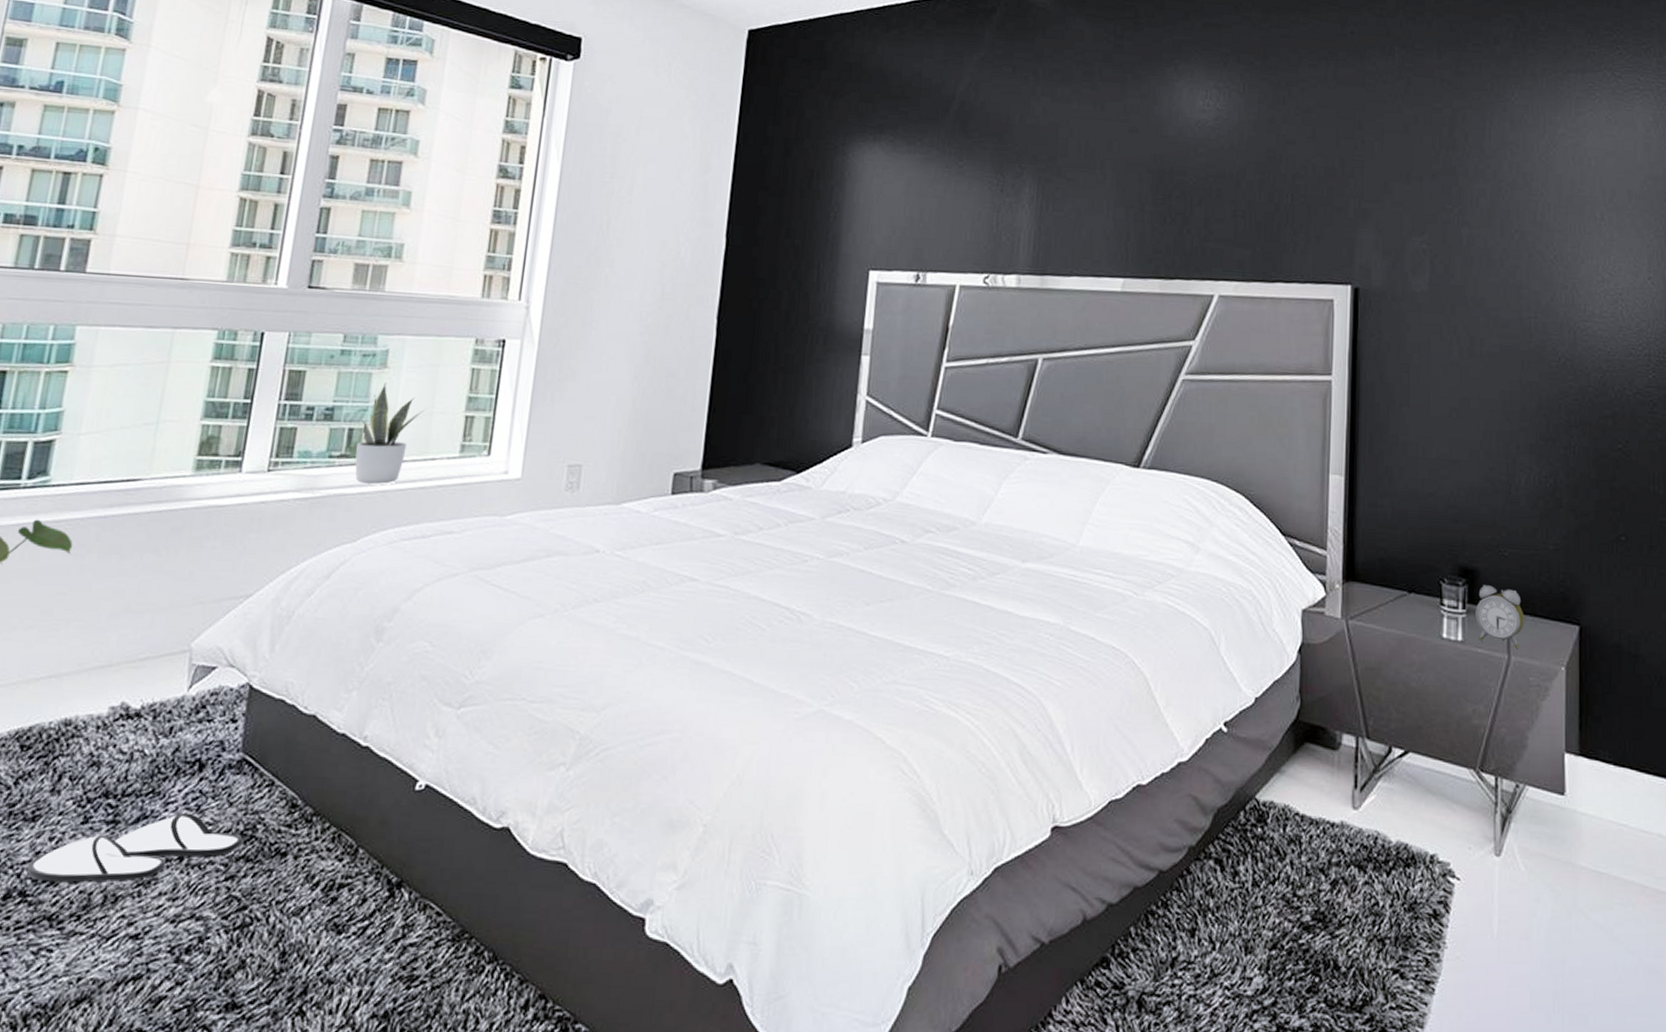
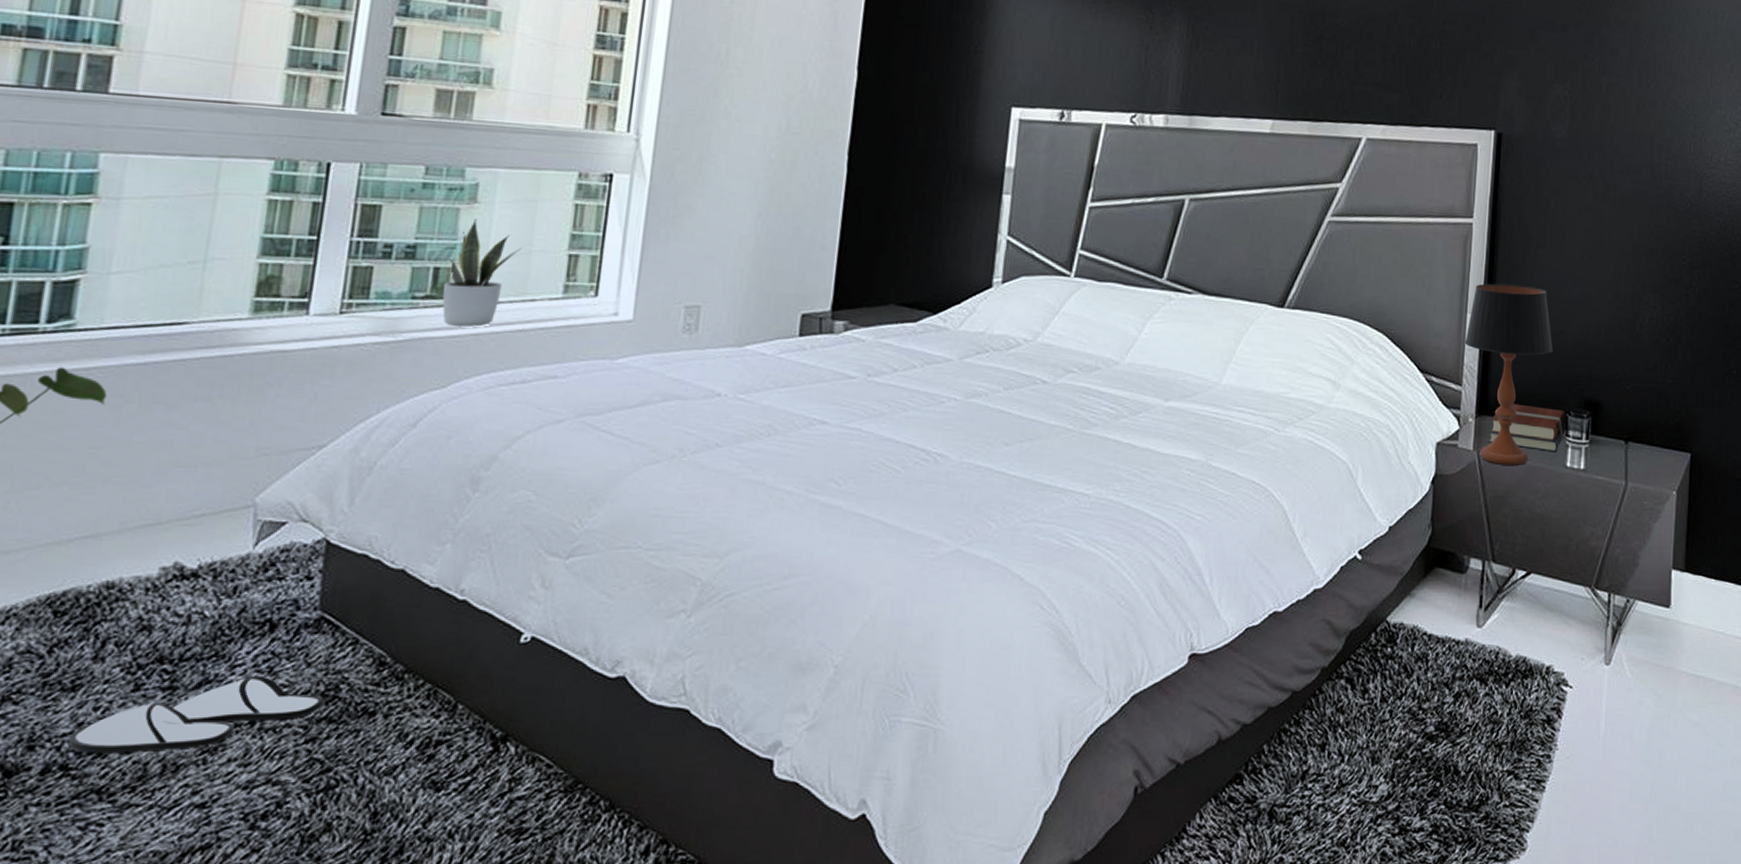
table lamp: none [1328,443,1423,636] -> present [1464,283,1554,466]
books: none [1356,569,1441,621] -> present [1488,404,1567,451]
alarm clock: present [1476,585,1524,648] -> none [1598,417,1642,475]

